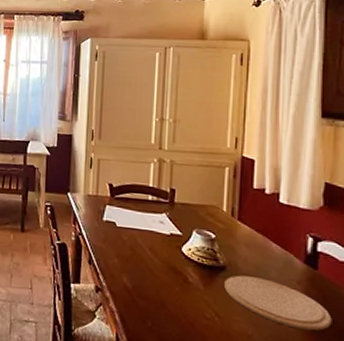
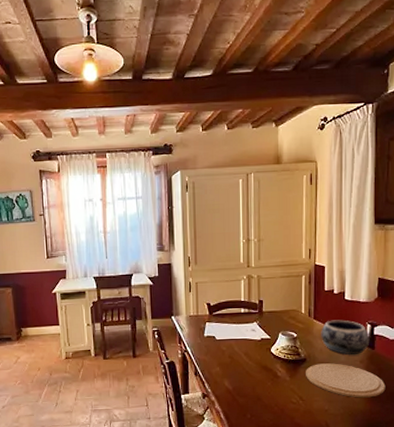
decorative bowl: none [246,225,312,273] -> present [321,320,370,355]

